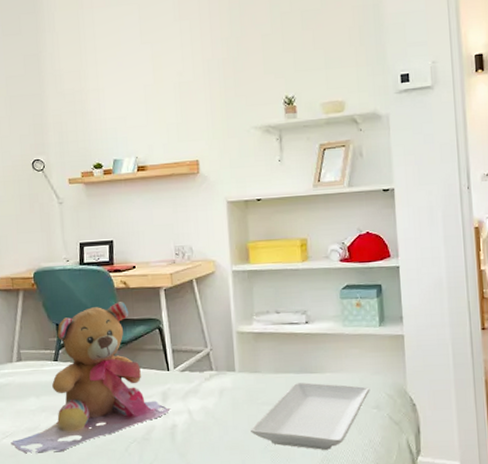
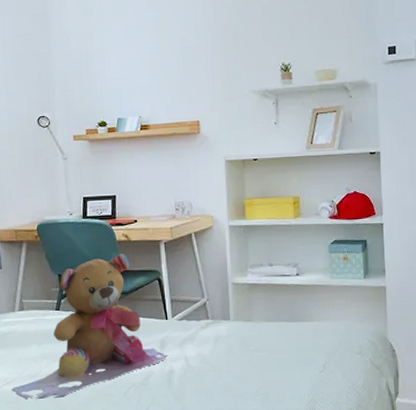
tray: present [251,382,370,450] -> none [243,330,354,393]

